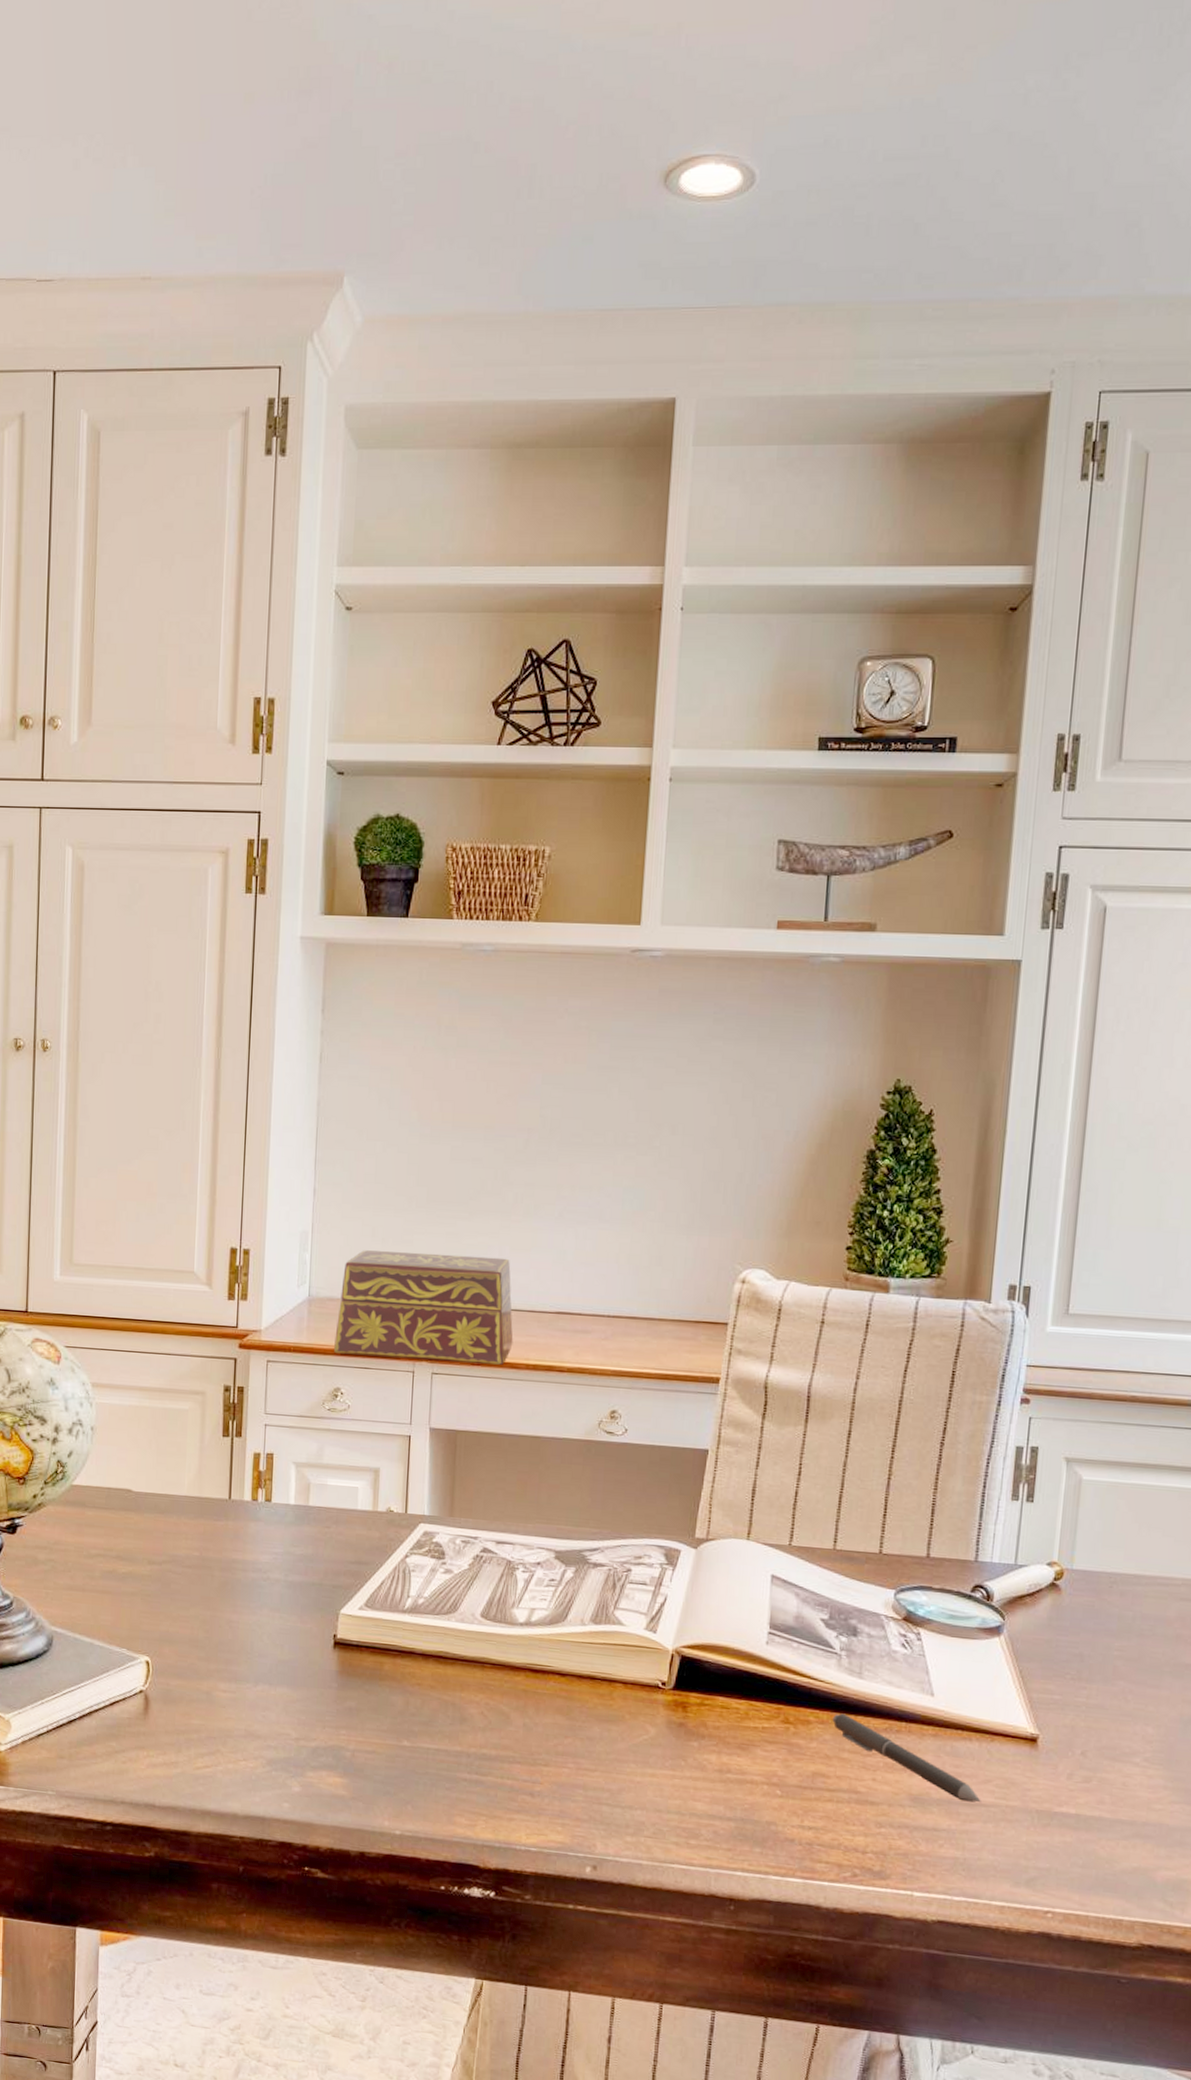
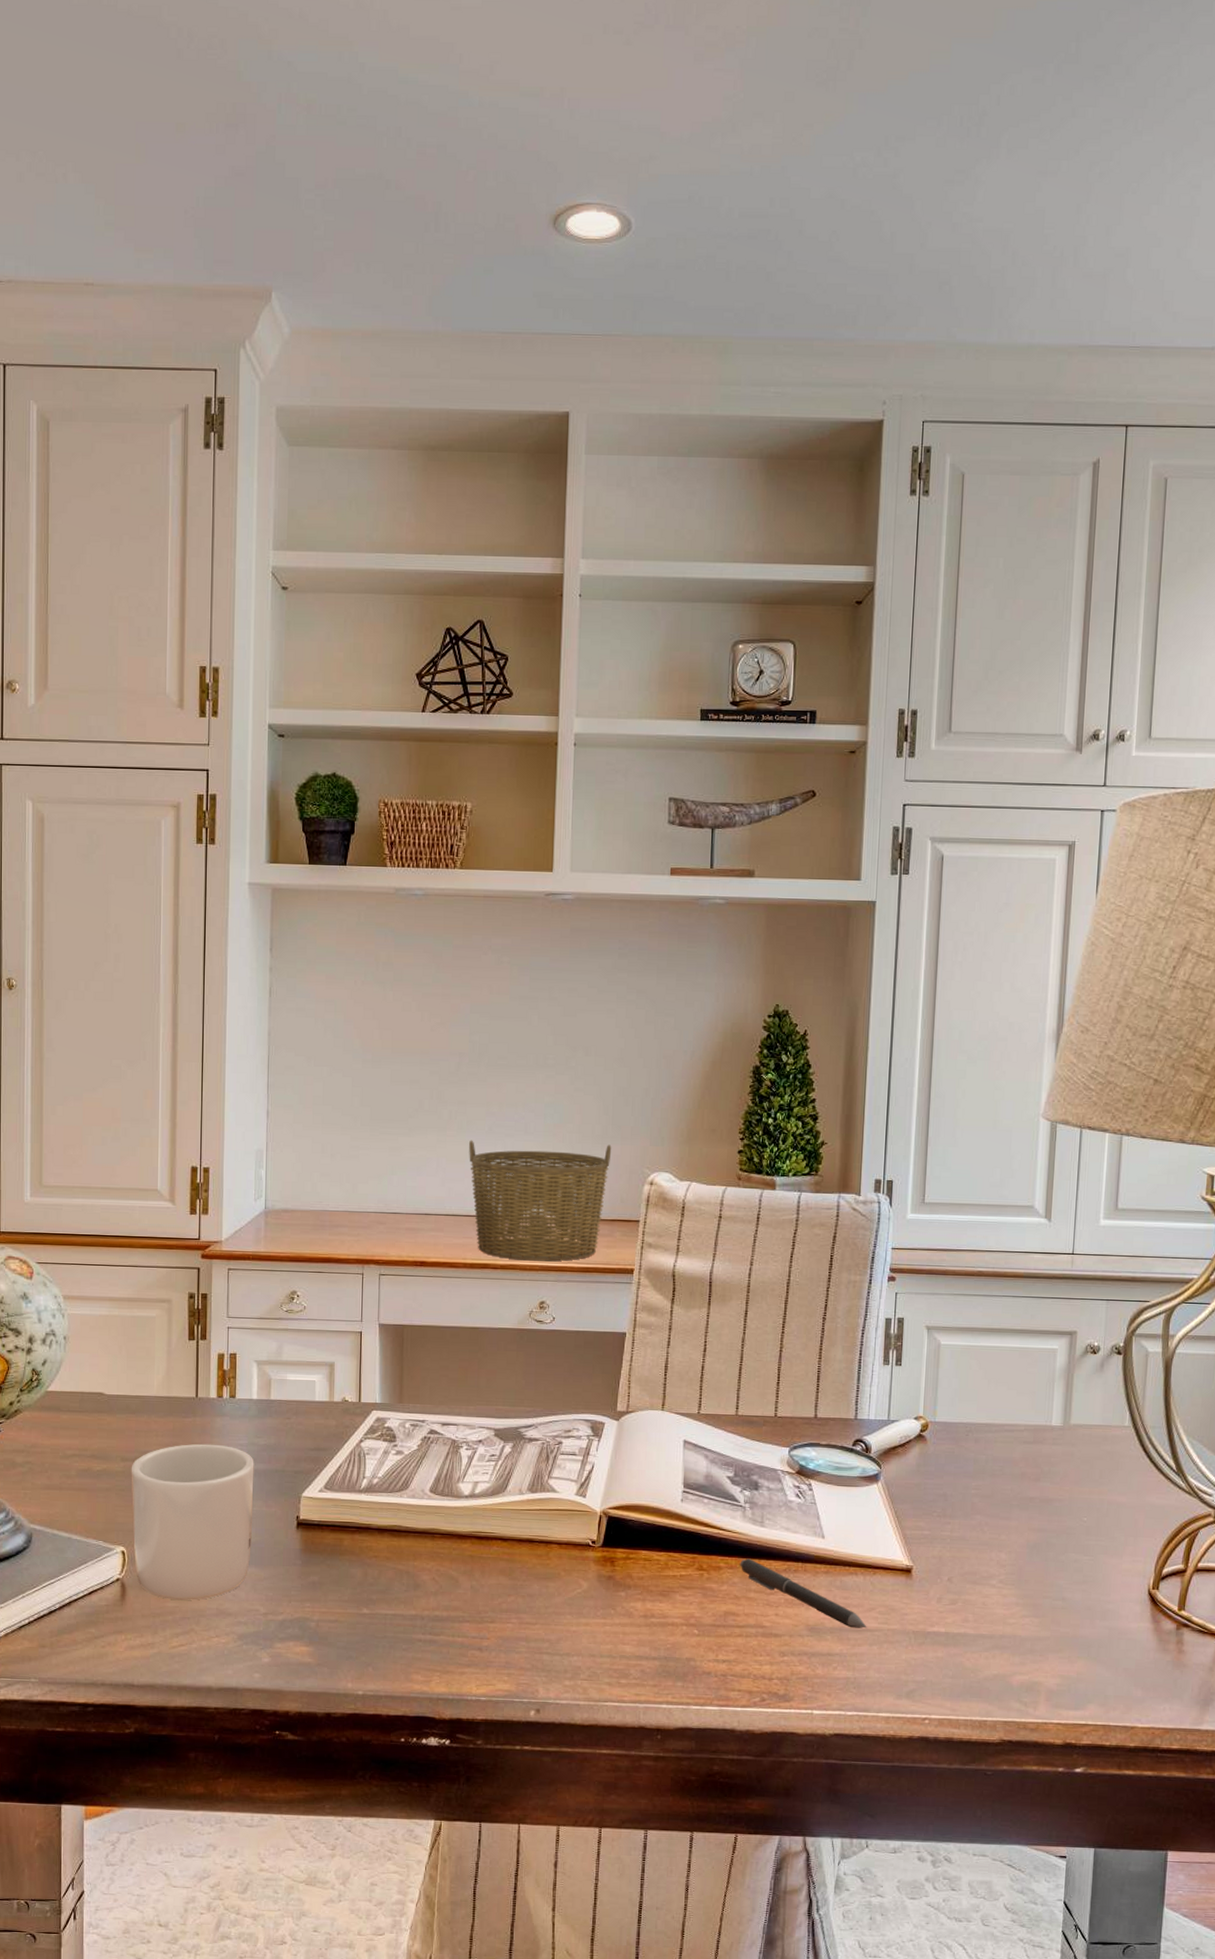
mug: none [157,1549,290,1719] -> present [131,1443,254,1600]
decorative box: present [334,1250,513,1366] -> none [290,1165,452,1266]
basket: none [535,1226,699,1366] -> present [469,1140,612,1262]

